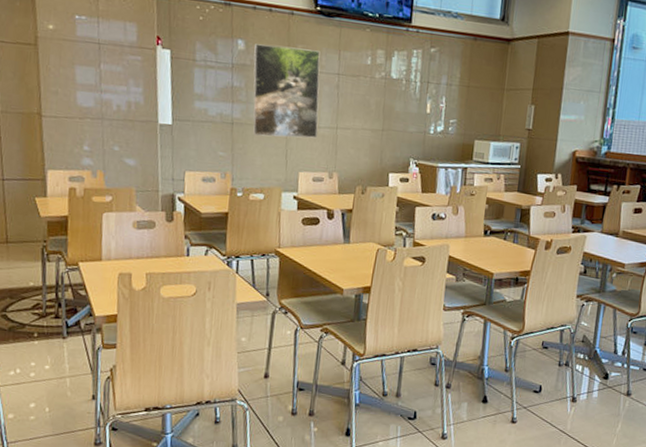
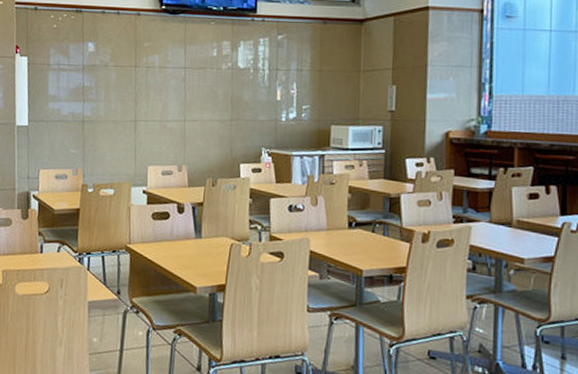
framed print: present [253,43,321,139] -> none [102,45,167,133]

